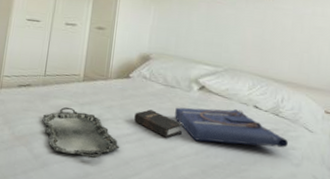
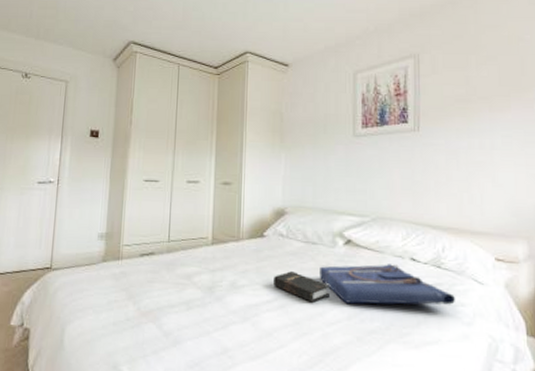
serving tray: present [42,106,120,159] -> none [170,274,260,332]

